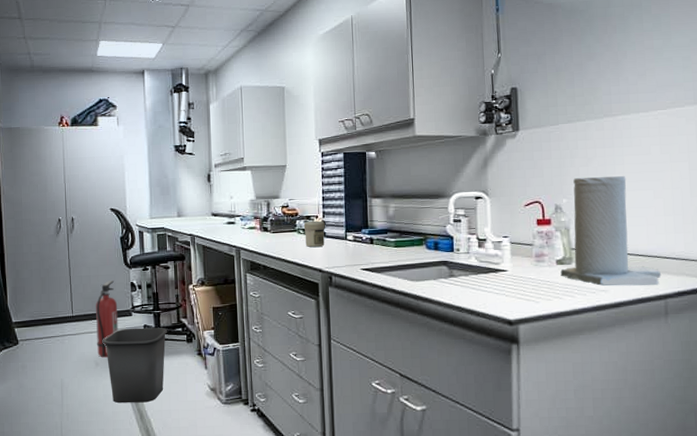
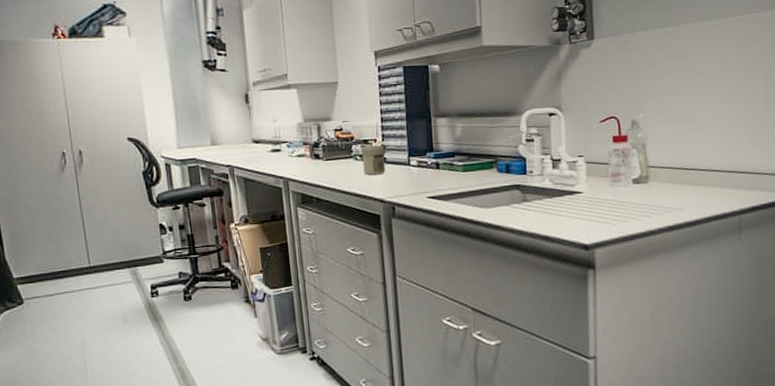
fire extinguisher: present [96,281,119,357] -> none [117,223,148,312]
waste bin: present [103,327,168,403] -> none [130,274,208,362]
paper towel: present [560,175,662,286] -> none [637,86,736,204]

